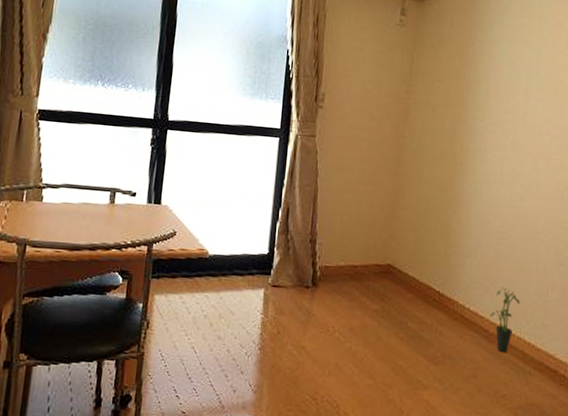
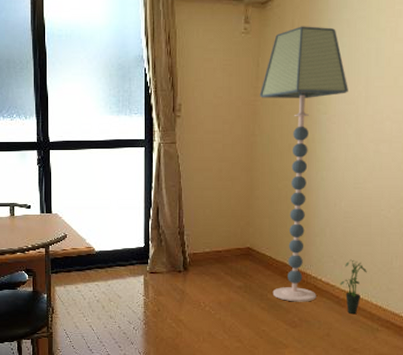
floor lamp: none [412,25,507,335] -> present [259,26,348,302]

